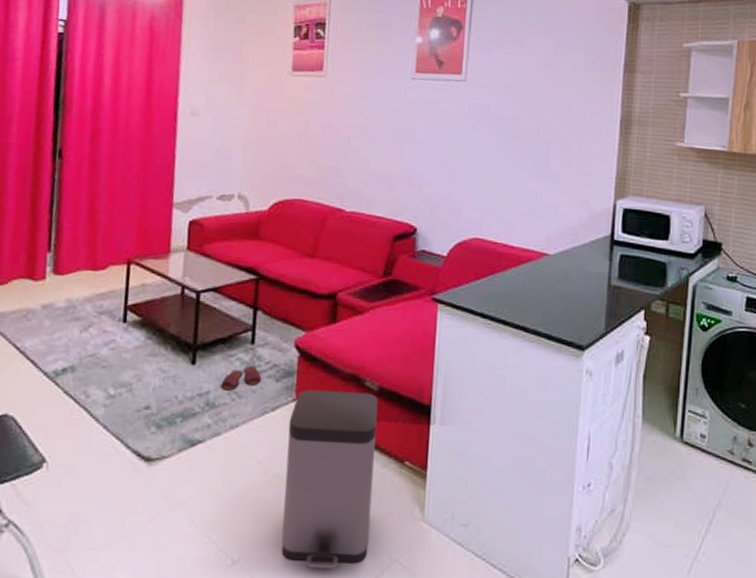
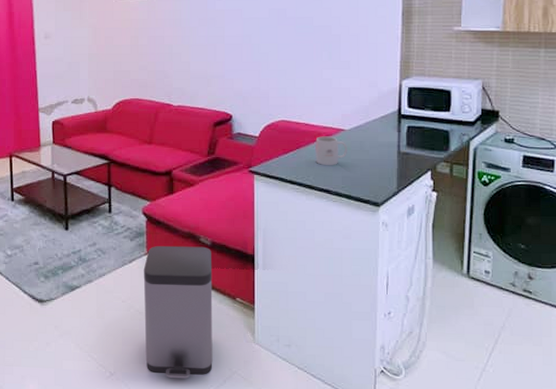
slippers: present [221,365,261,391] -> none [89,229,119,249]
mug: none [512,260,551,298] -> present [315,136,347,166]

